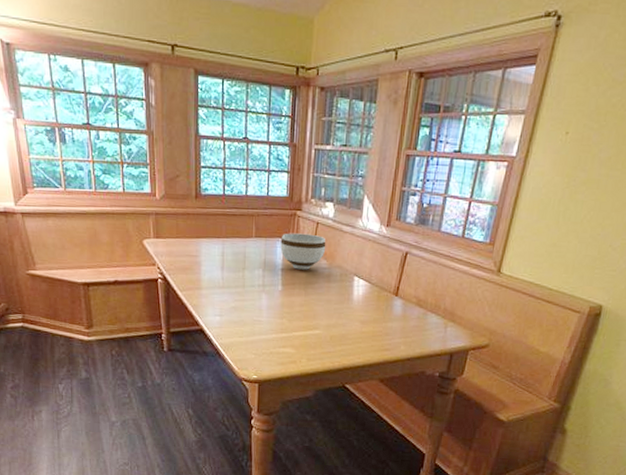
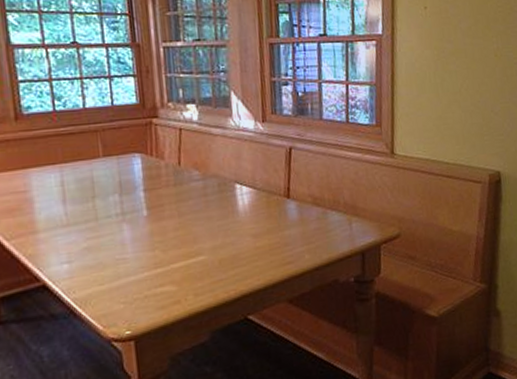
bowl: present [280,233,326,270] -> none [137,142,196,187]

